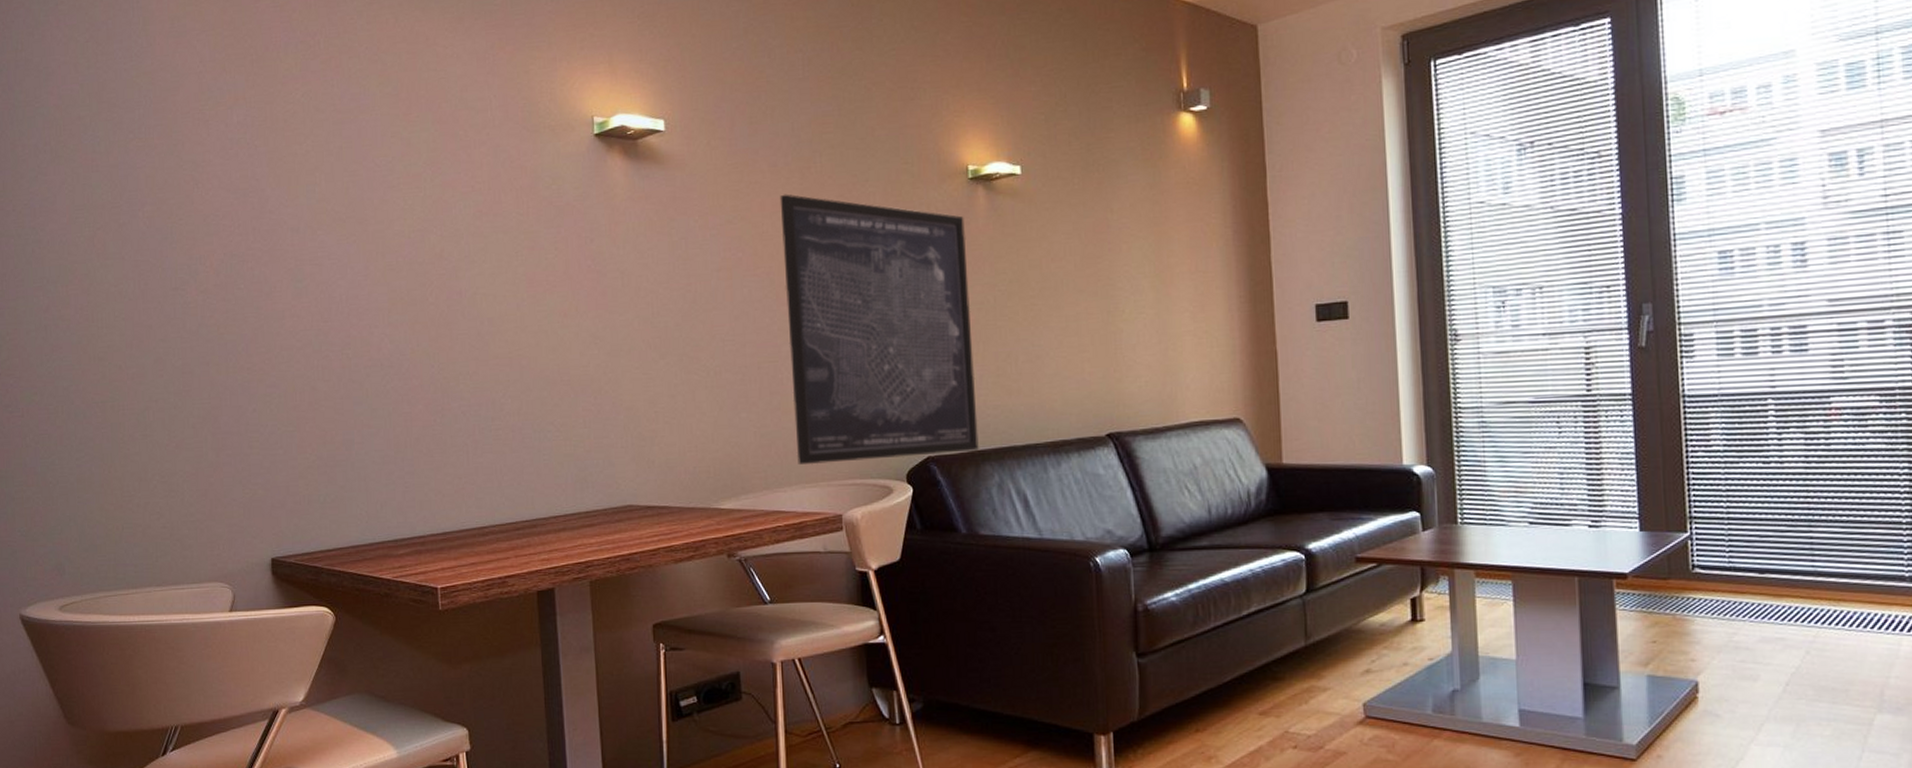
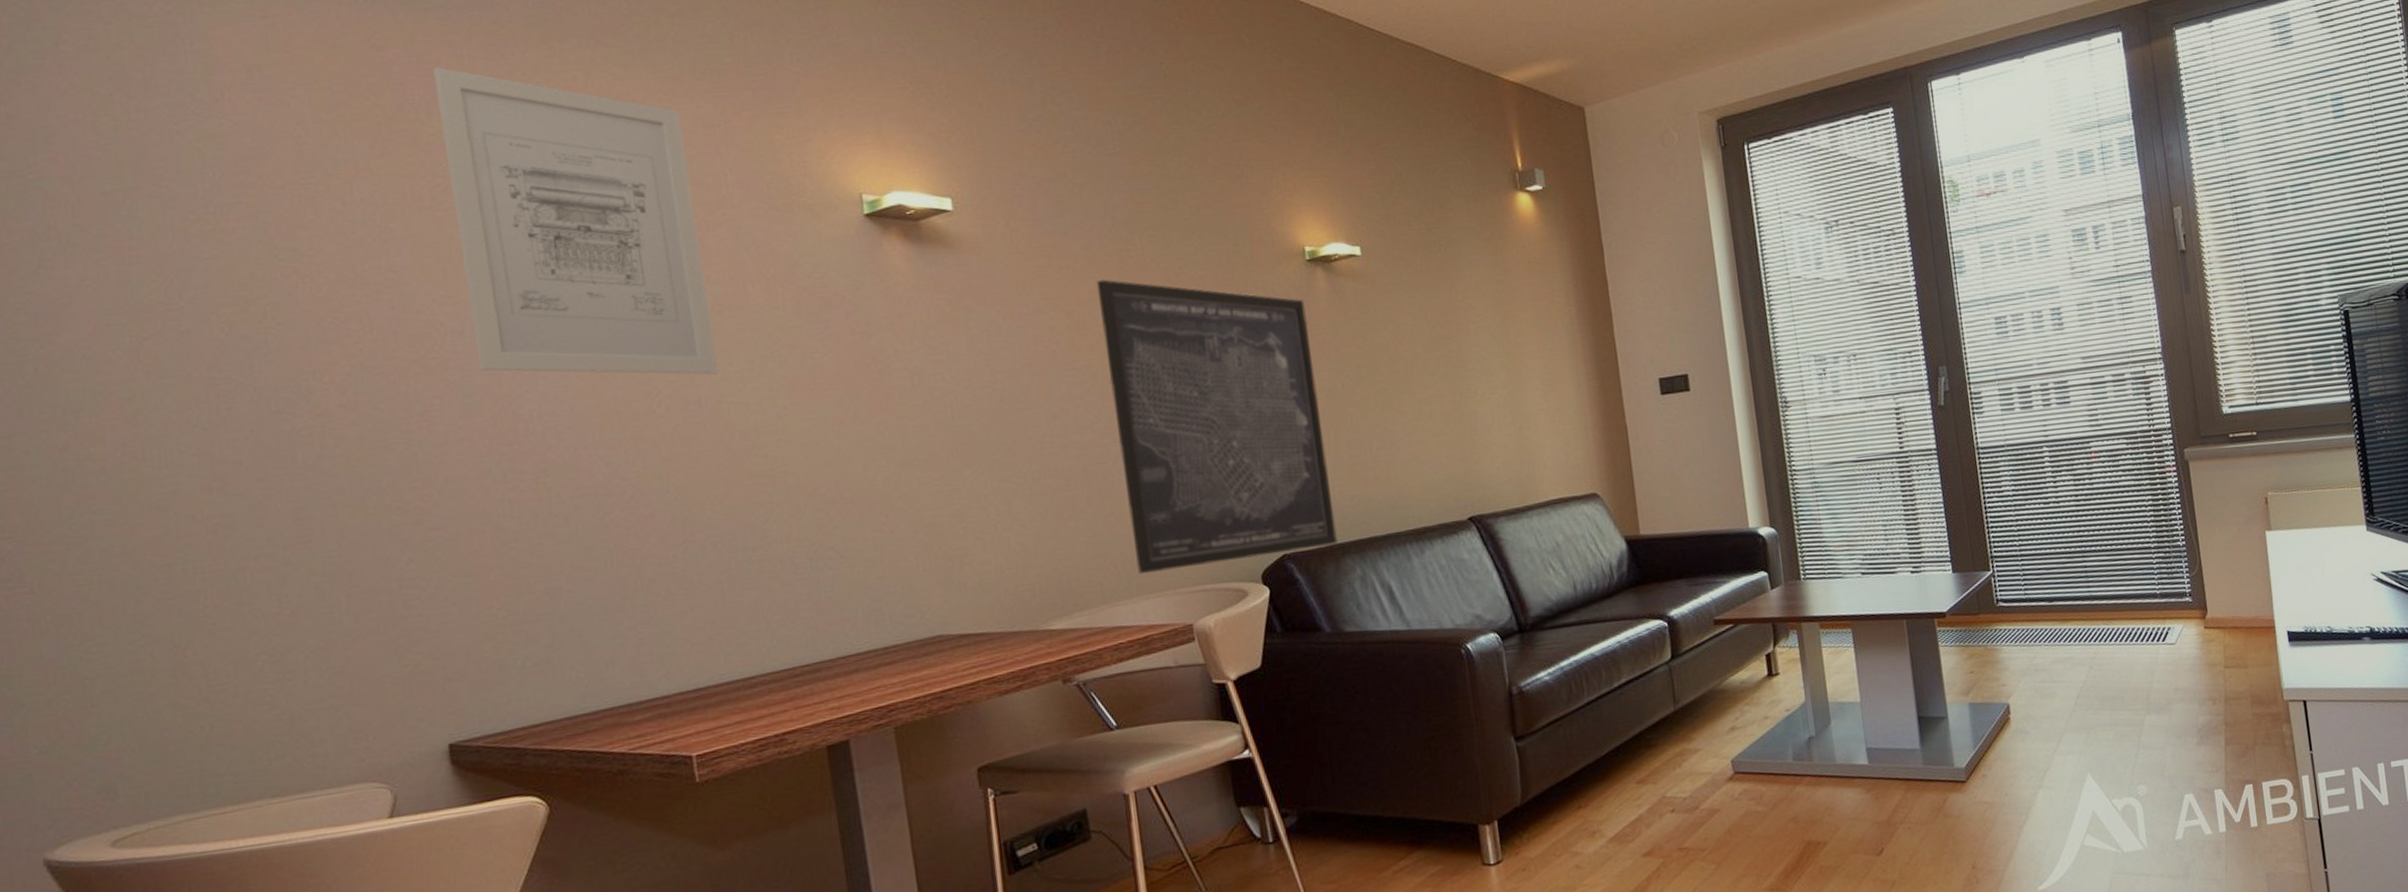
wall art: none [291,14,476,270] -> present [433,67,719,375]

